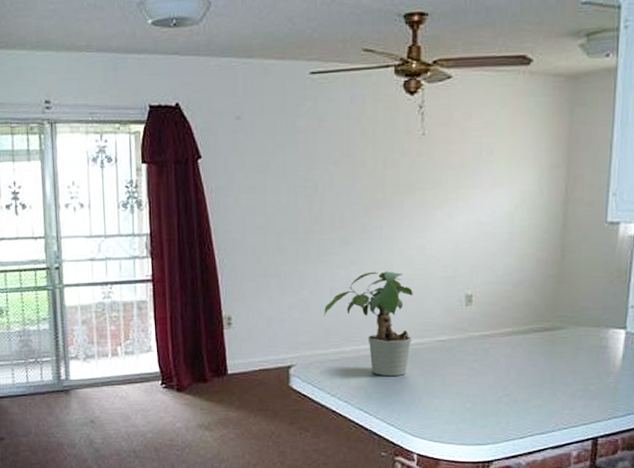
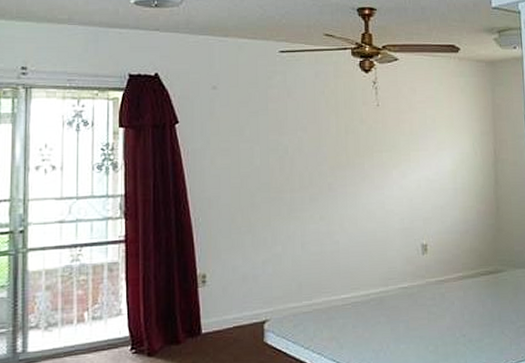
potted plant: present [323,271,413,376] -> none [295,225,377,325]

